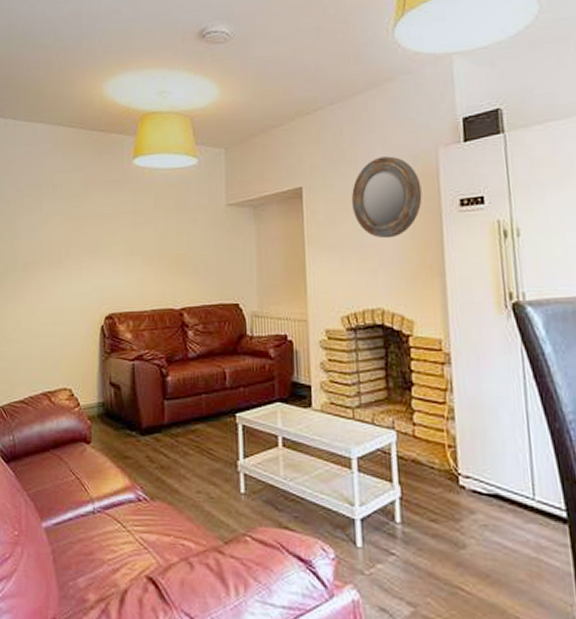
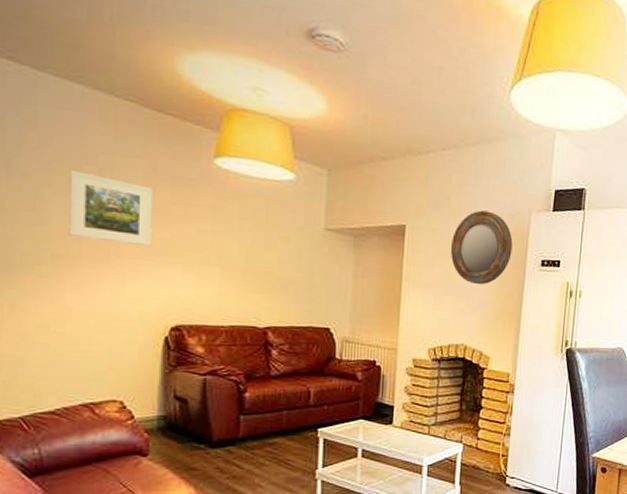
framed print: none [34,191,89,246] -> present [69,170,153,247]

